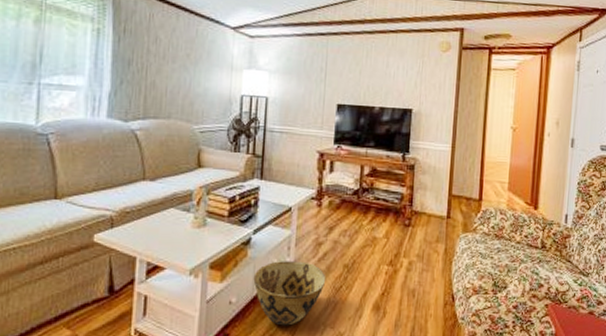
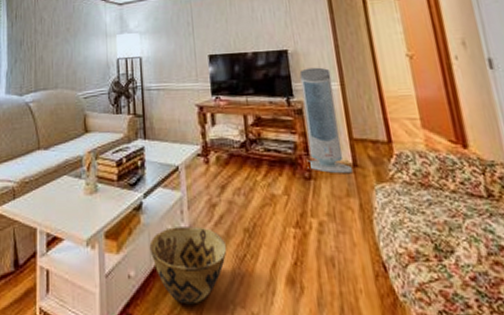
air purifier: none [409,128,446,224] -> present [299,67,352,174]

